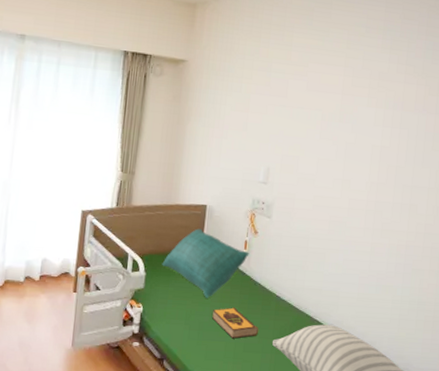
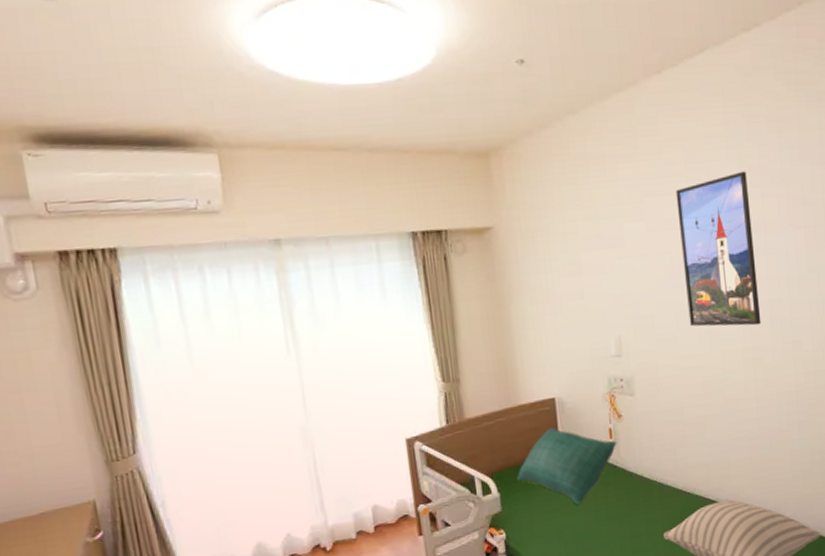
hardback book: present [212,307,259,339] -> none [588,507,646,543]
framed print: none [327,59,395,184] -> present [675,171,761,327]

